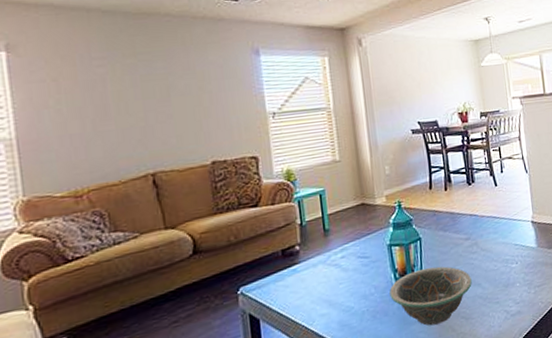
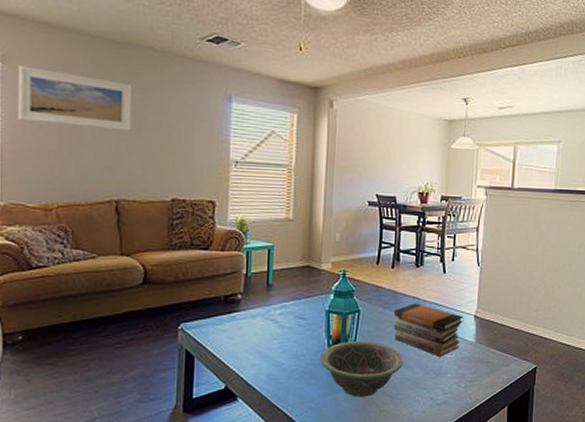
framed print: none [25,51,159,109] -> present [17,65,132,131]
book stack: none [454,220,523,269] -> present [393,303,464,357]

